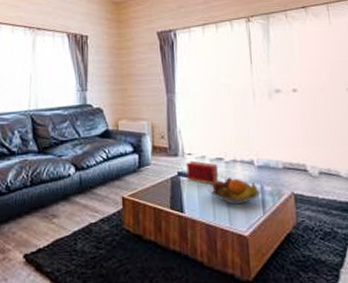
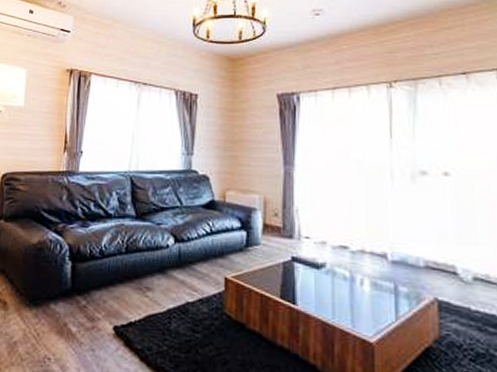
book: present [186,160,219,185] -> none [302,245,342,276]
fruit bowl: present [208,177,261,205] -> none [327,269,394,304]

